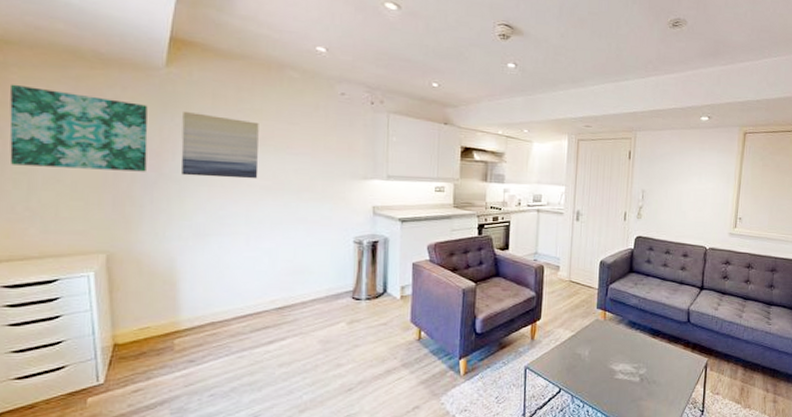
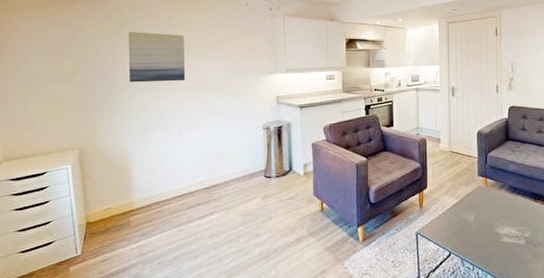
wall art: present [9,84,148,172] -> none [11,23,104,85]

